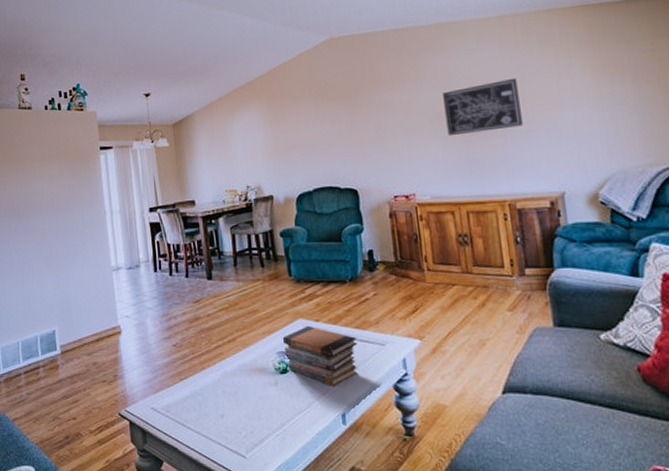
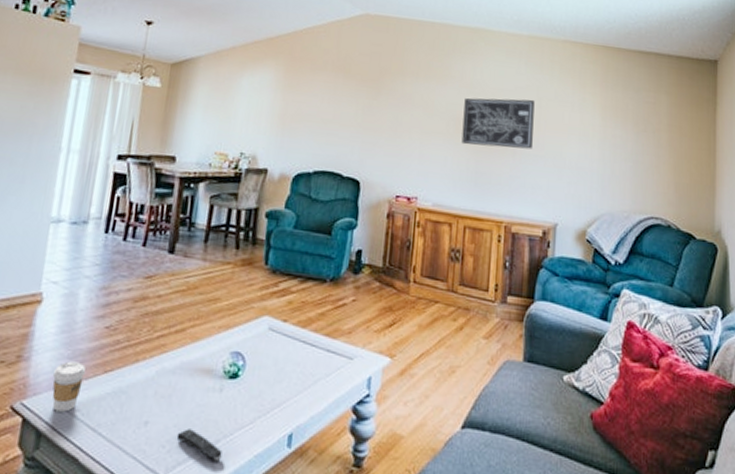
coffee cup: none [143,375,167,414] -> present [52,361,85,412]
remote control: none [248,417,289,441] -> present [176,429,222,461]
book stack: present [282,325,358,386] -> none [237,325,325,400]

